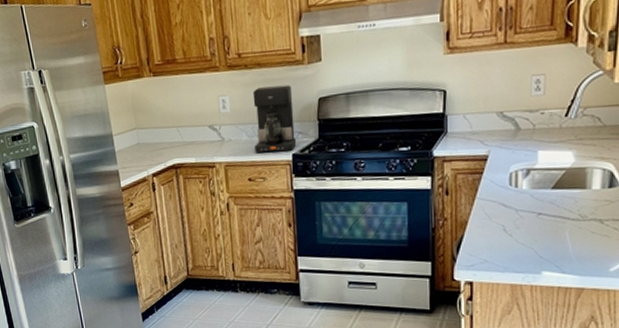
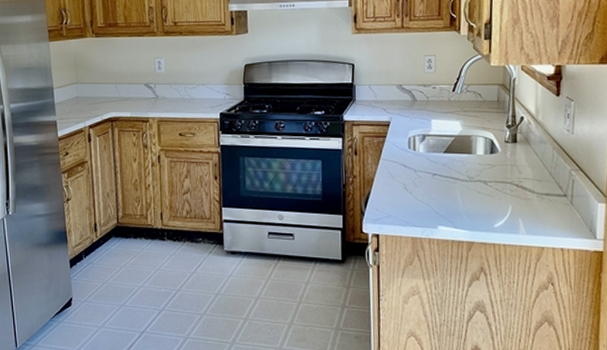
coffee maker: present [252,85,297,153] -> none [186,51,224,111]

